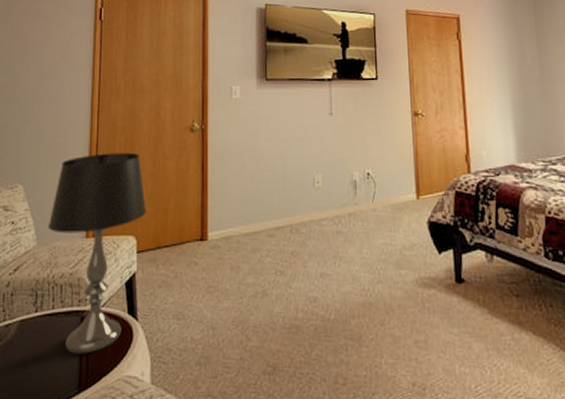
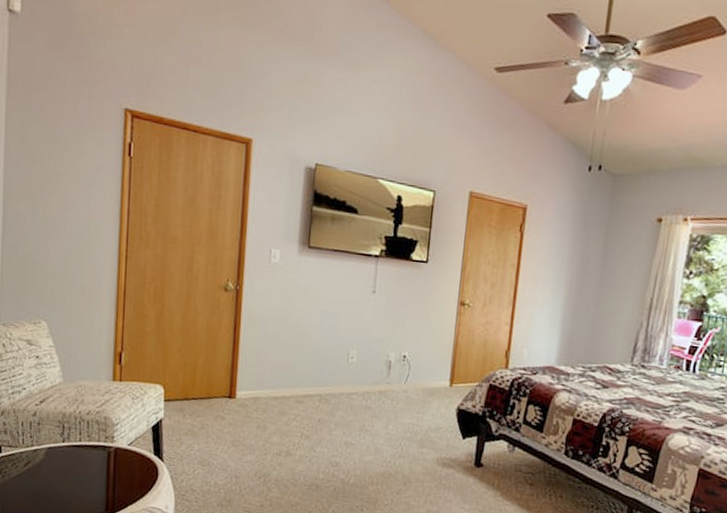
table lamp: present [47,152,147,354] -> none [73,300,176,484]

